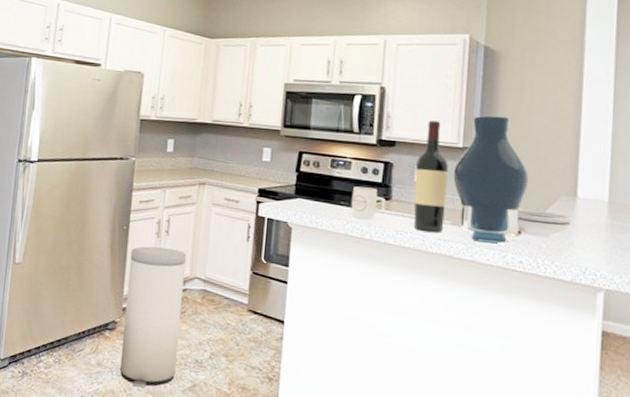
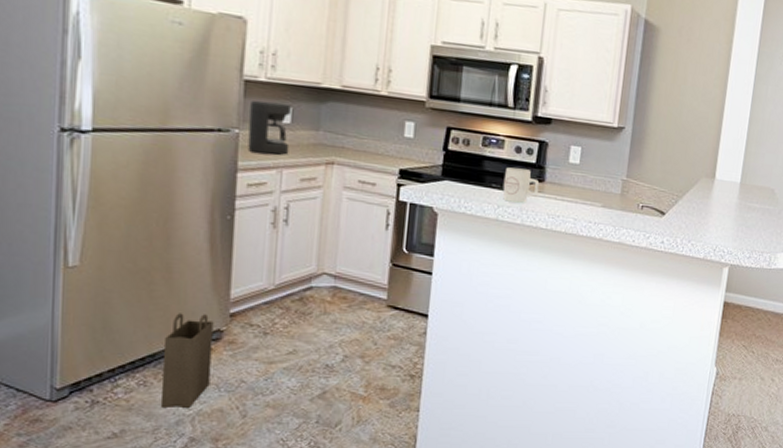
shopping bag: none [70,304,111,386] -> present [162,313,214,408]
pedal bin: present [119,246,187,389] -> none [229,239,312,403]
coffee maker: none [141,134,174,178] -> present [248,100,292,155]
wine bottle: present [413,120,449,234] -> none [565,97,604,216]
vase: present [453,115,529,244] -> none [606,95,676,225]
bowl: present [517,208,573,238] -> none [662,189,710,218]

